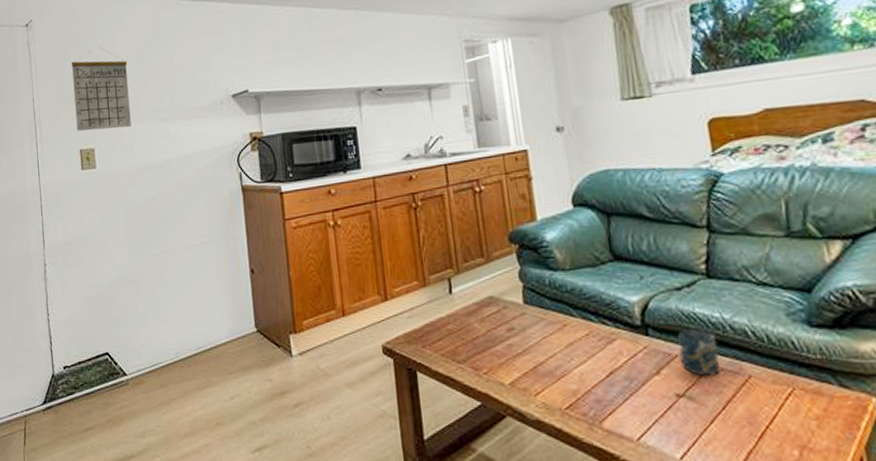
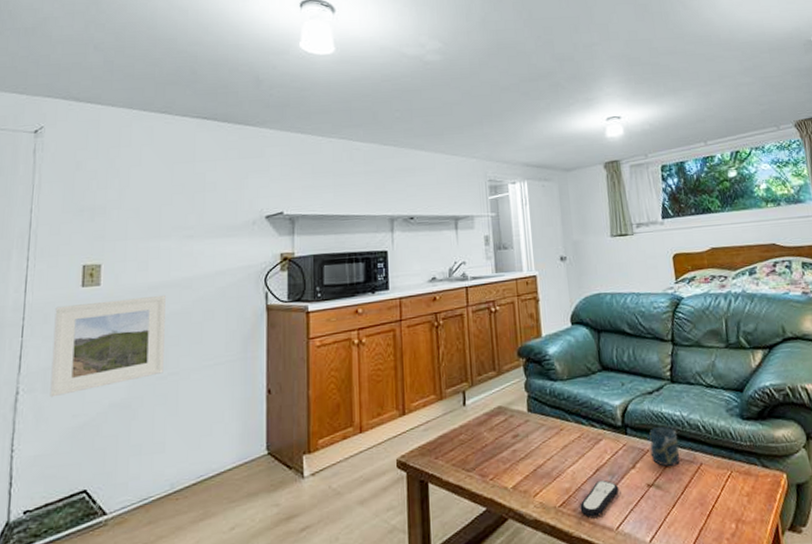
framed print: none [64,176,158,270] -> present [50,294,166,398]
calendar: present [72,48,131,131] -> none [82,161,153,246]
remote control: none [590,384,640,424] -> present [580,479,619,517]

